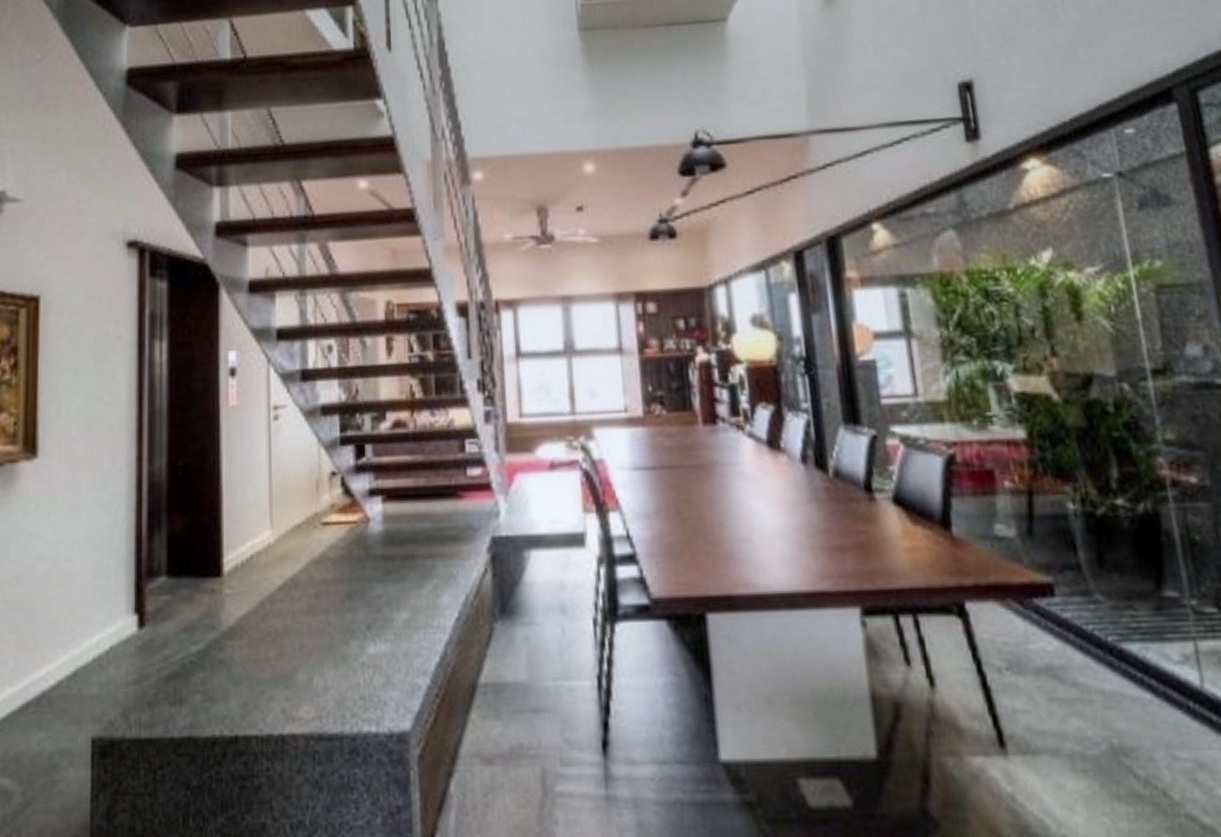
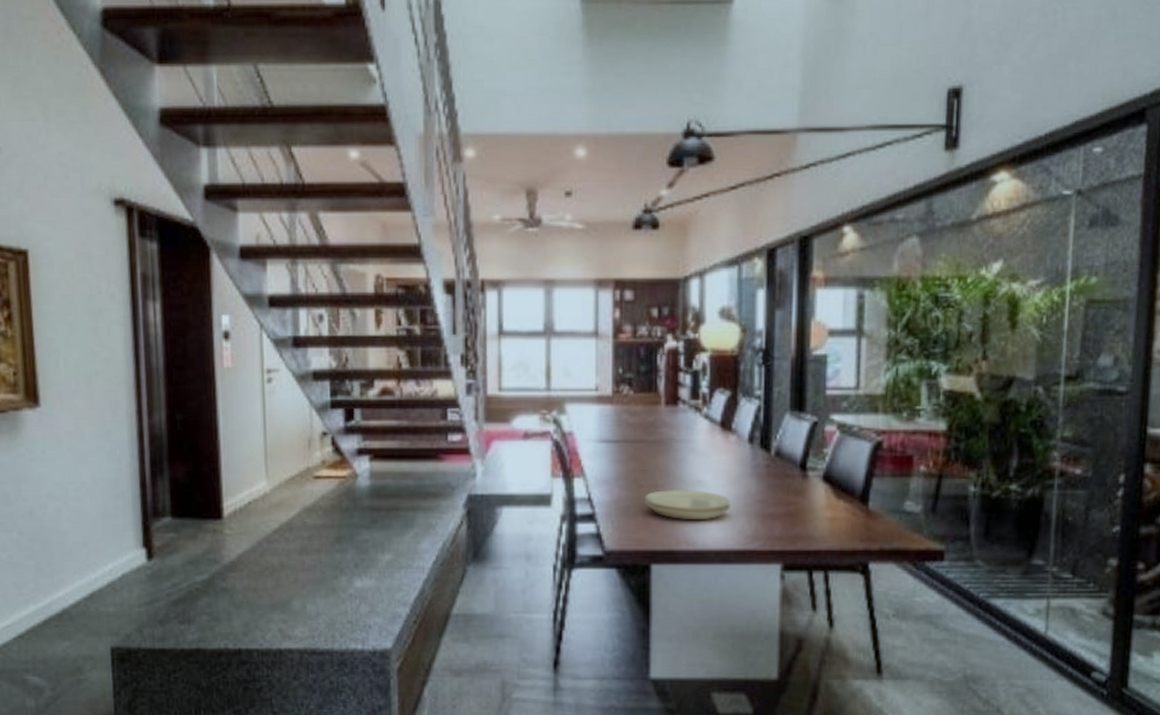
plate: none [691,520,792,557] -> present [645,489,732,520]

